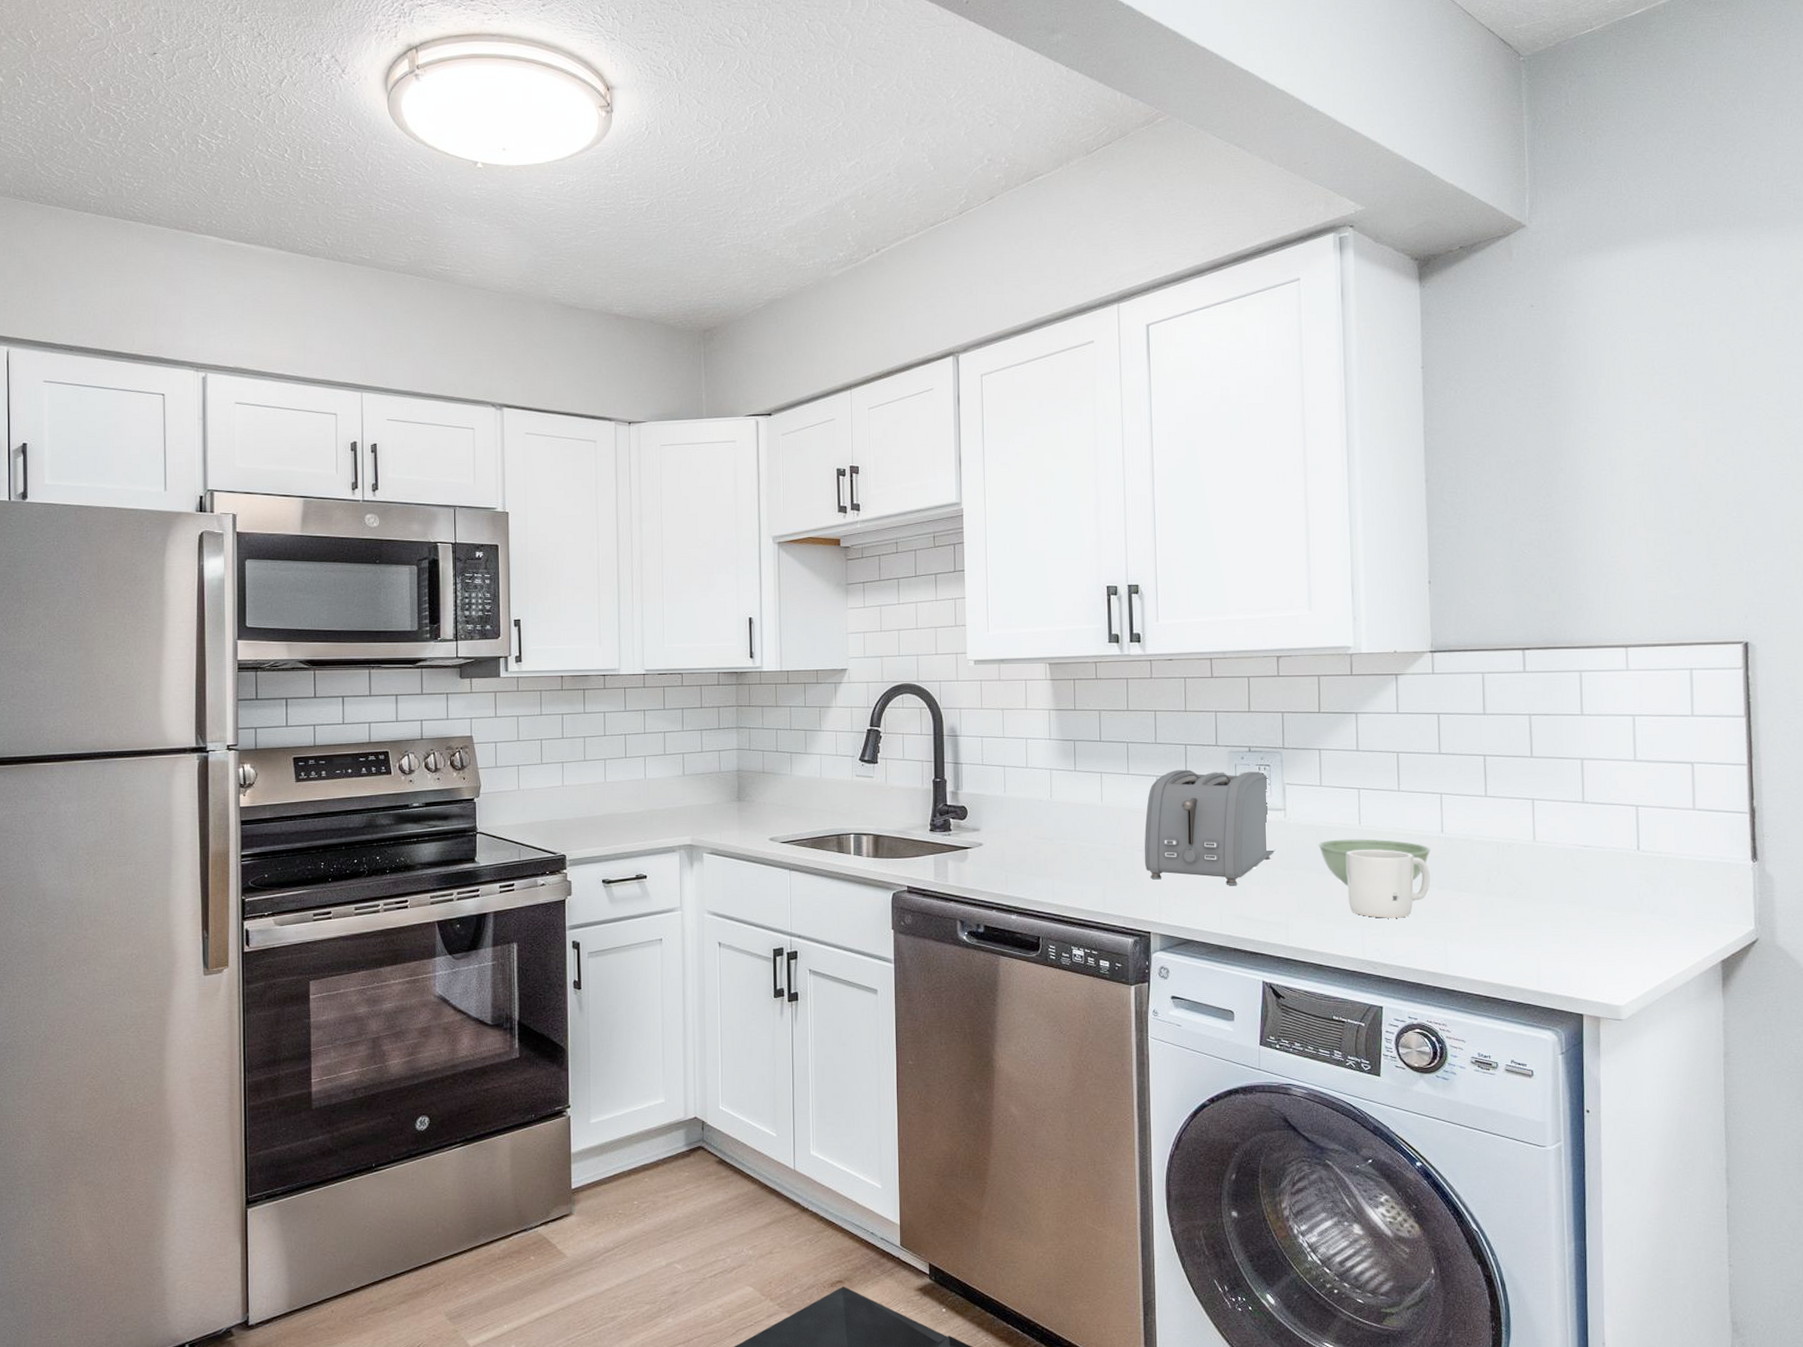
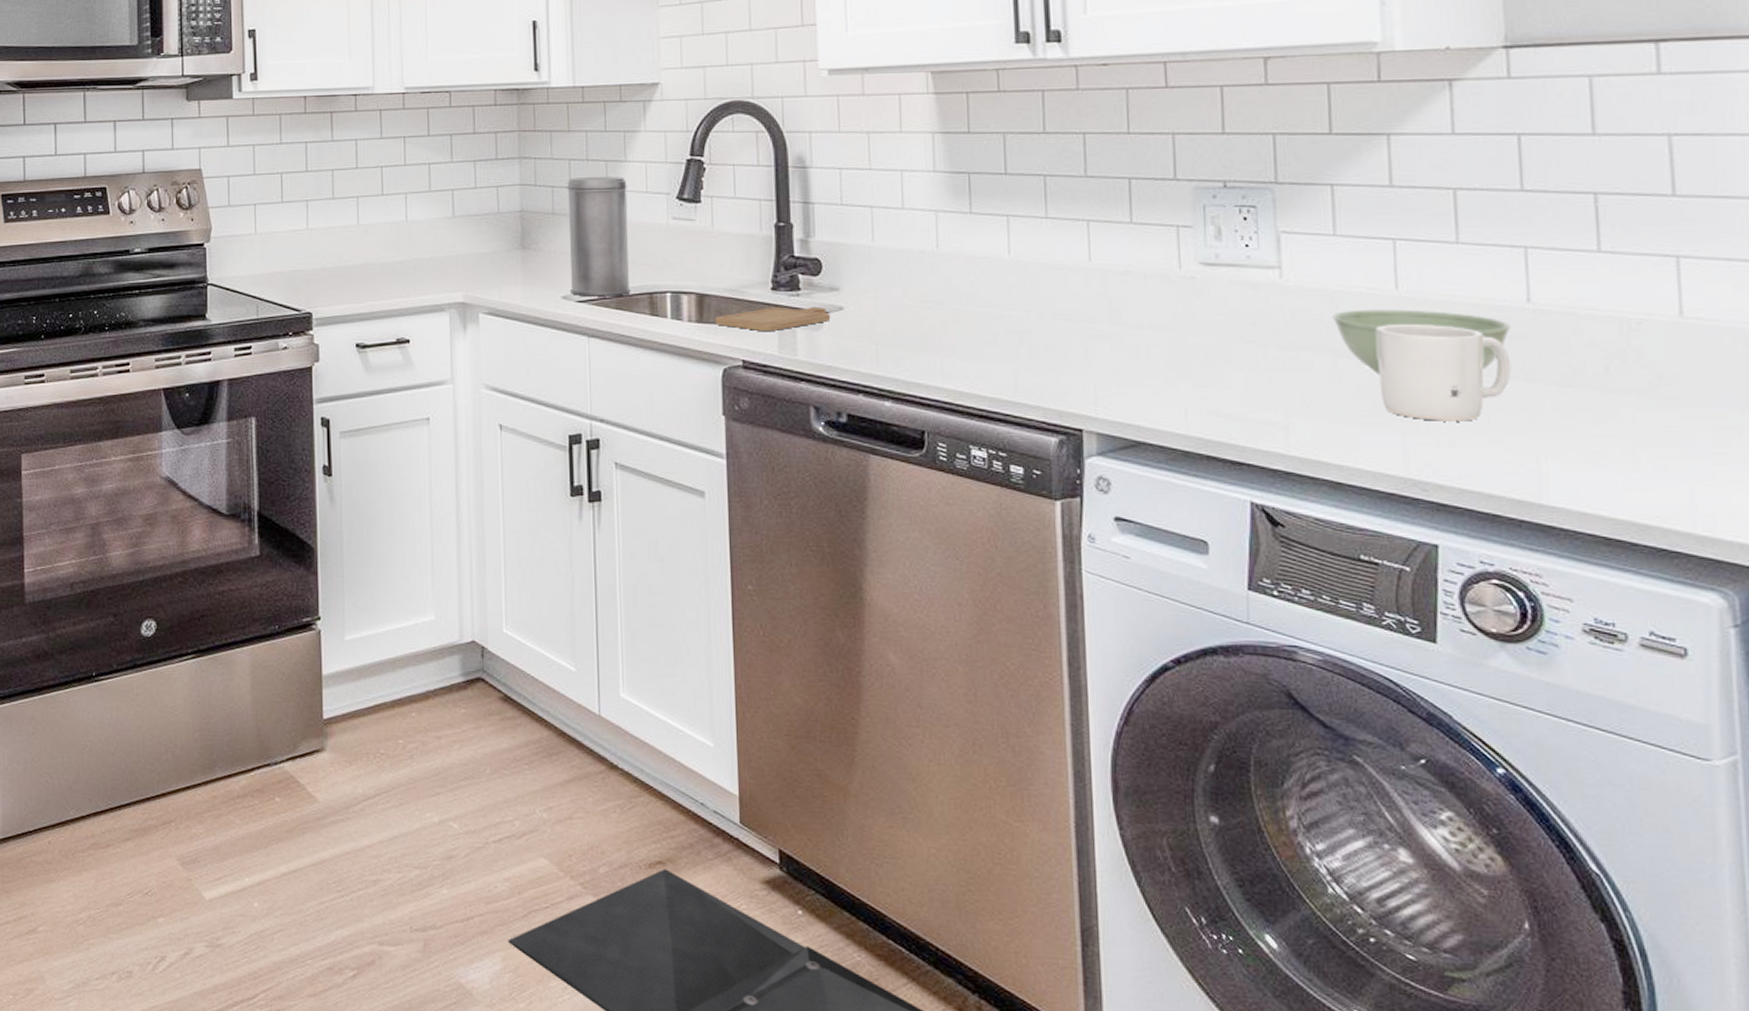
canister: none [774,743,823,838] -> present [567,177,631,297]
chopping board: none [887,844,973,864] -> present [715,307,831,332]
toaster: present [1144,769,1275,885] -> none [1071,211,1267,369]

